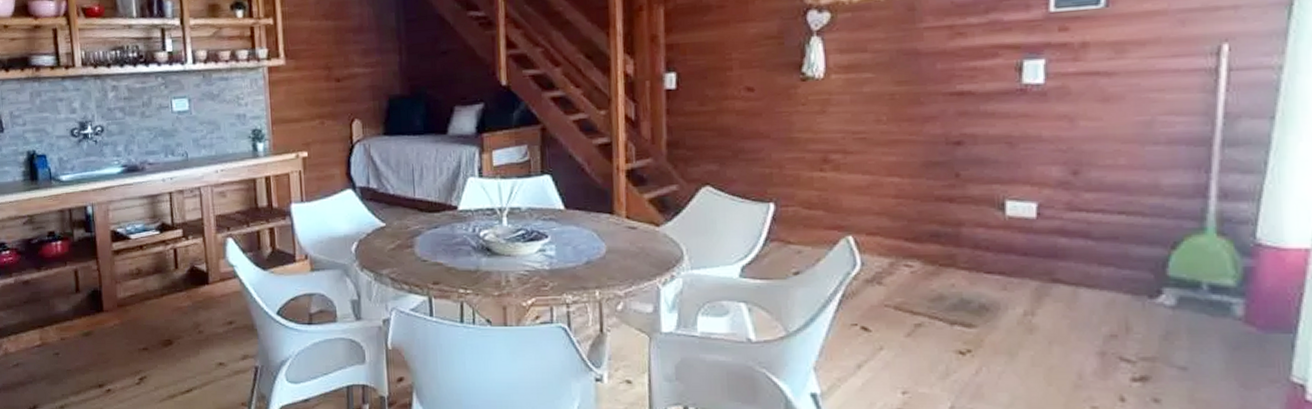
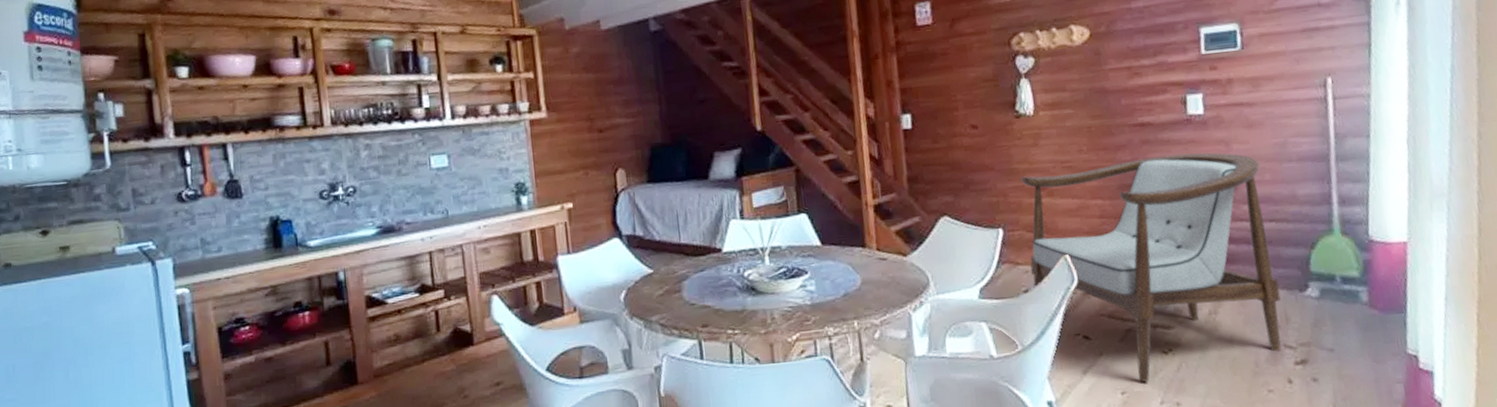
armchair: none [801,129,1122,383] -> present [1021,152,1282,382]

